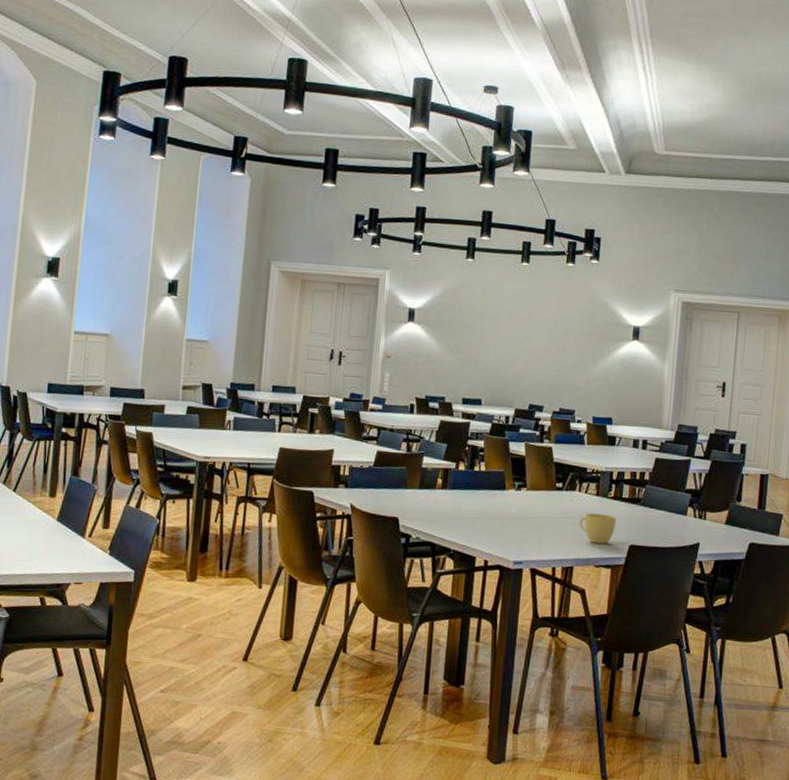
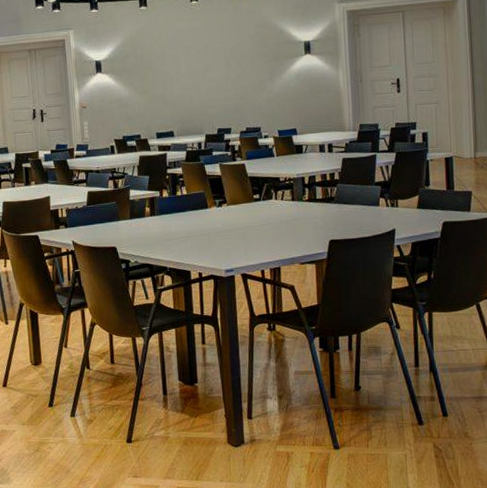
cup: present [579,513,617,544] -> none [280,216,314,243]

